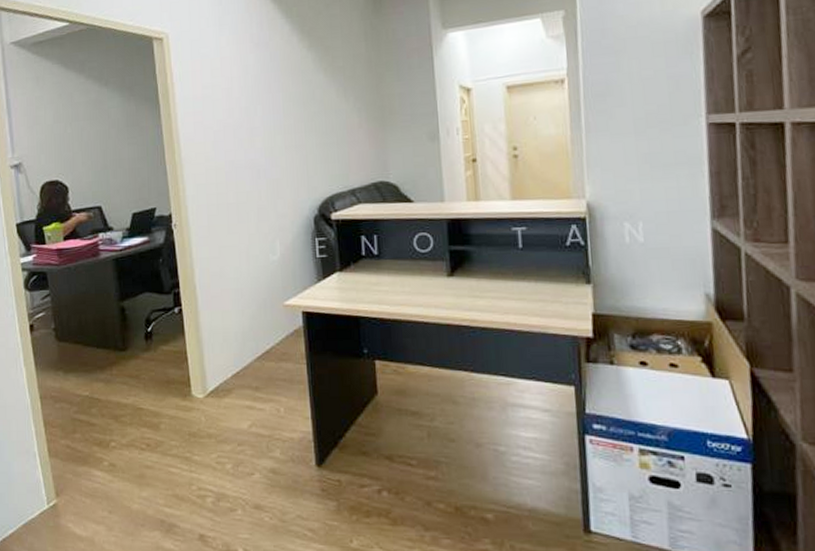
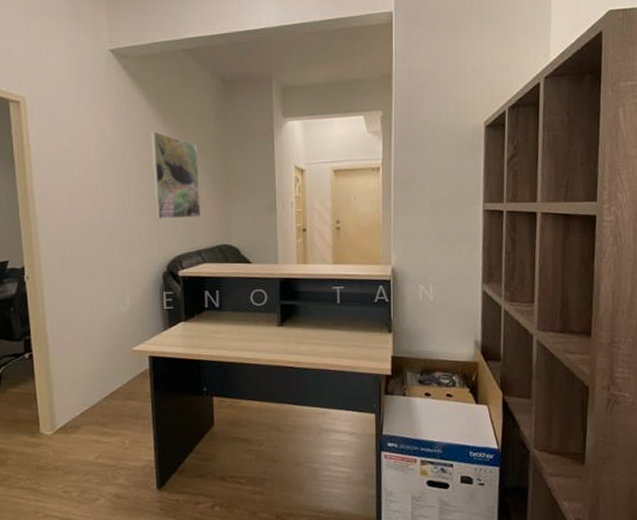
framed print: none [295,58,353,156] -> present [150,131,200,219]

